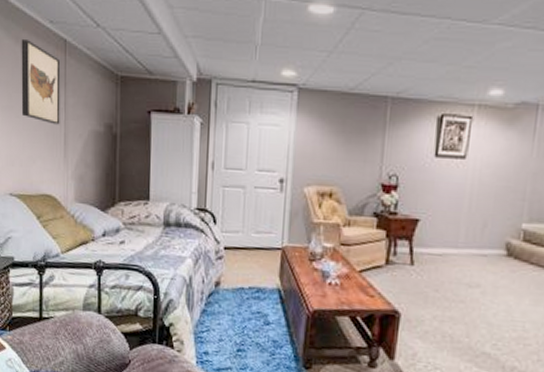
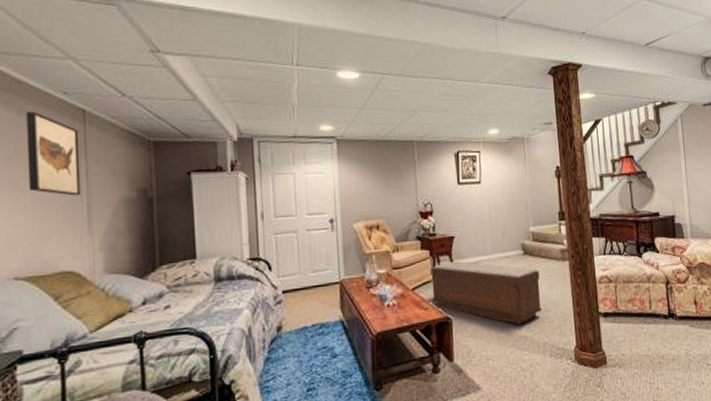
bench: none [381,248,523,339] -> present [431,261,542,325]

